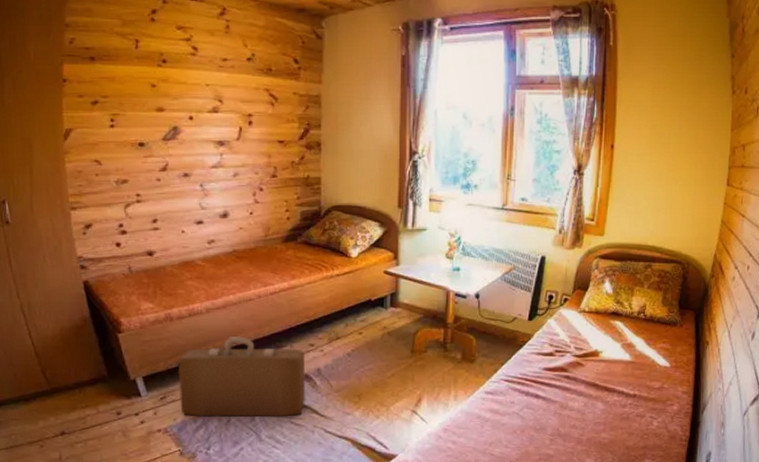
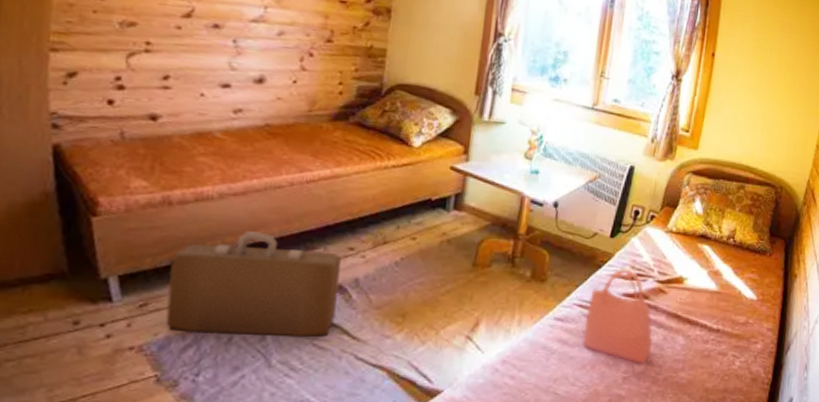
handbag: none [512,347,574,427] -> present [582,268,653,364]

